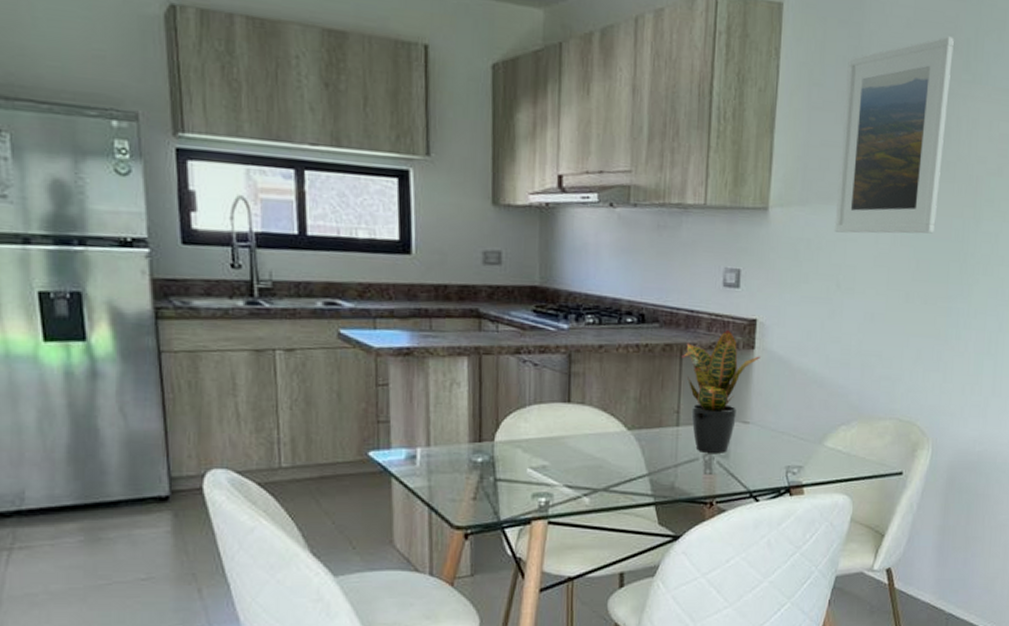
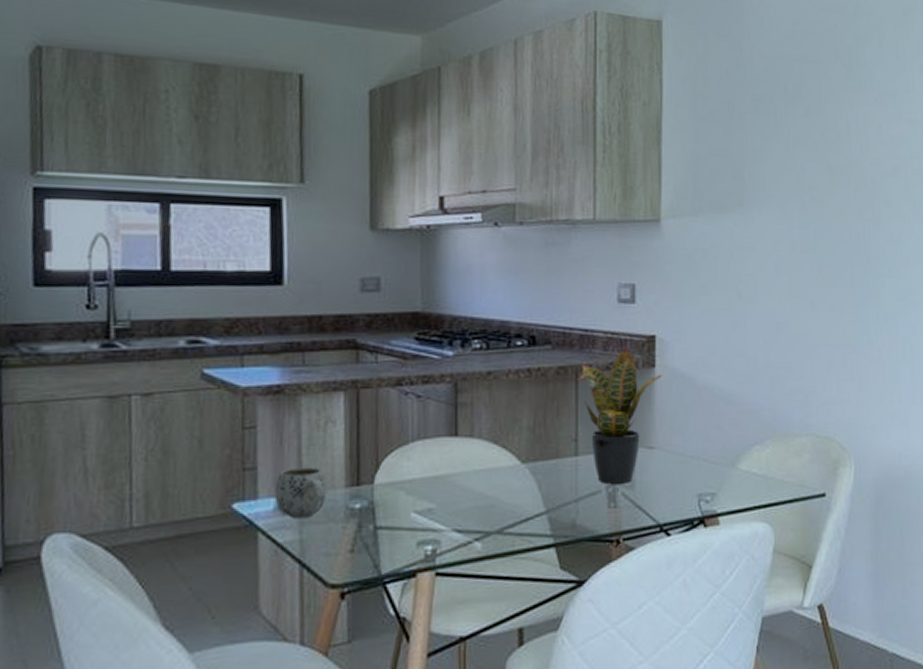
mug: none [406,422,452,467] -> present [274,467,327,518]
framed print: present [834,36,954,234] -> none [730,45,835,242]

